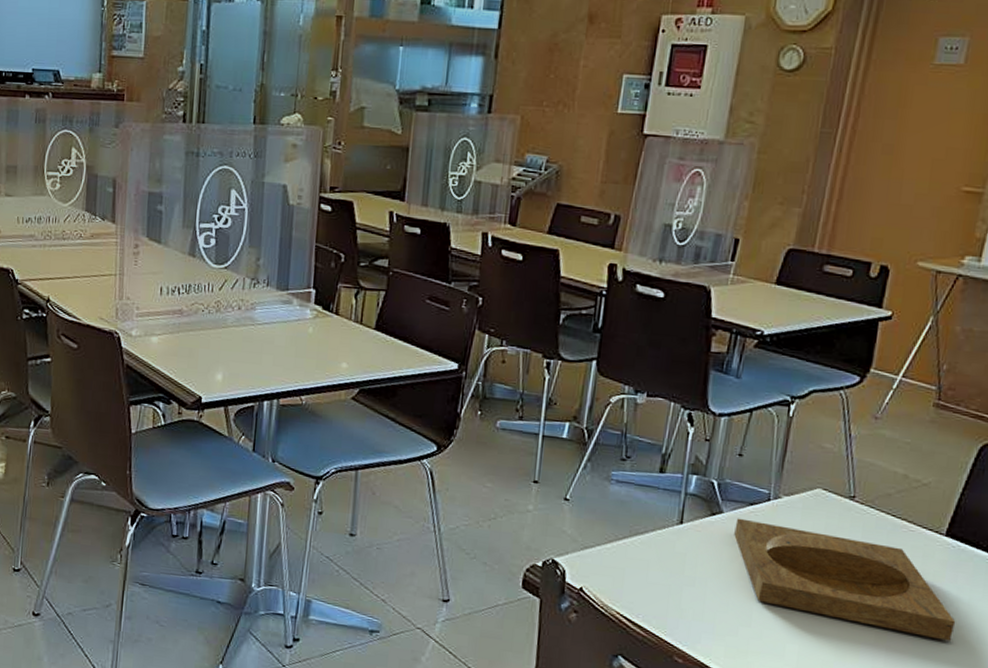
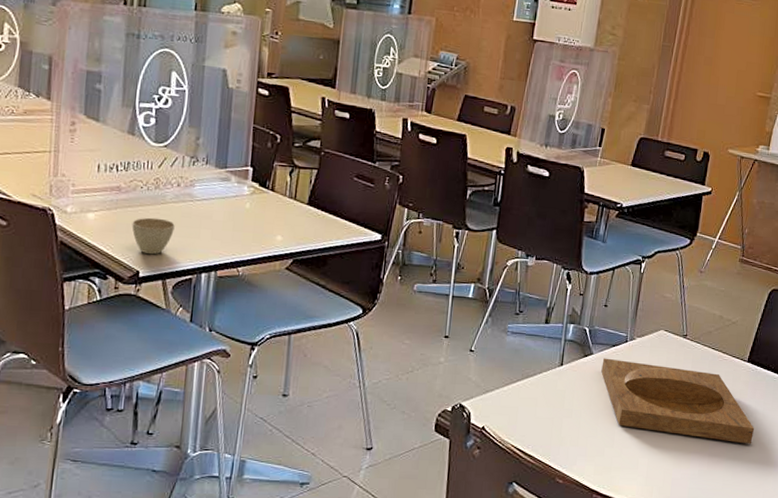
cup: none [194,341,236,380] -> present [132,217,175,255]

